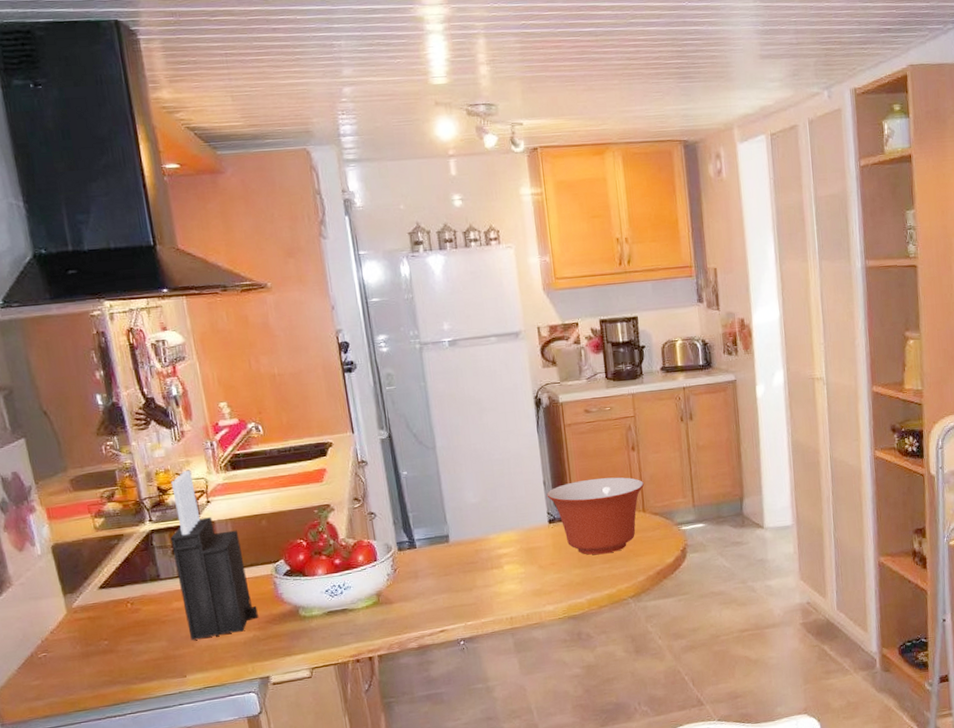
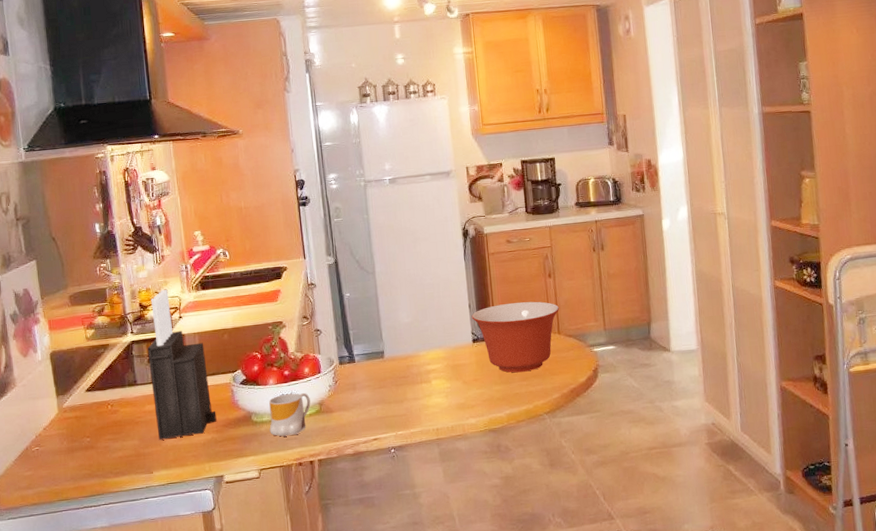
mug: none [318,583,367,632] -> present [269,393,311,437]

